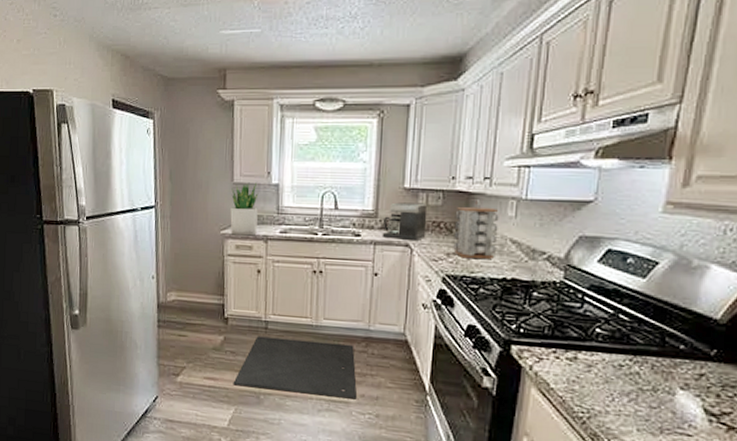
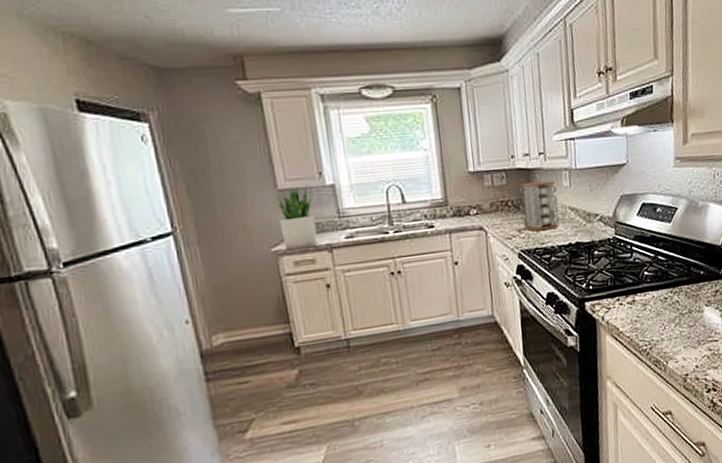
door mat: present [233,336,357,400] -> none [319,340,458,421]
coffee maker: present [382,202,428,242] -> none [454,184,497,225]

